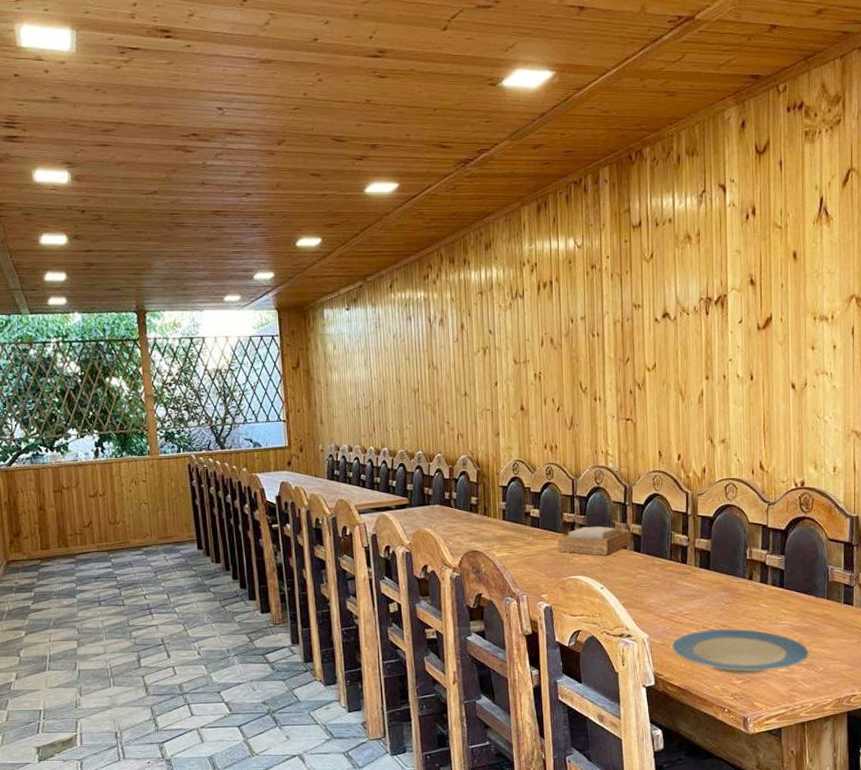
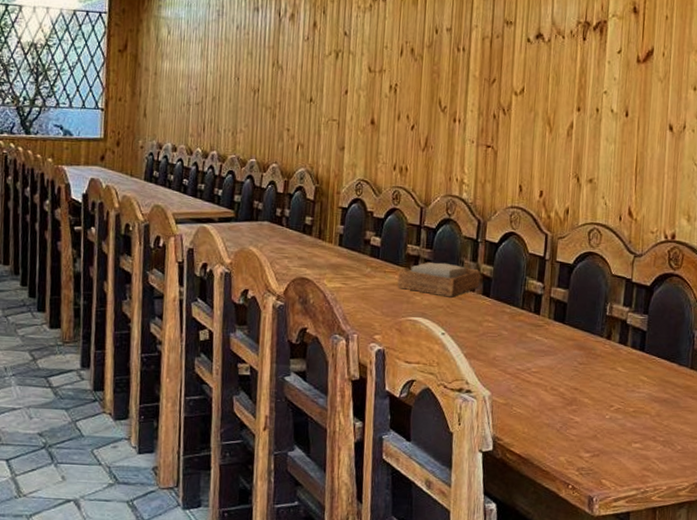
plate: present [671,629,810,674] -> none [515,392,668,447]

